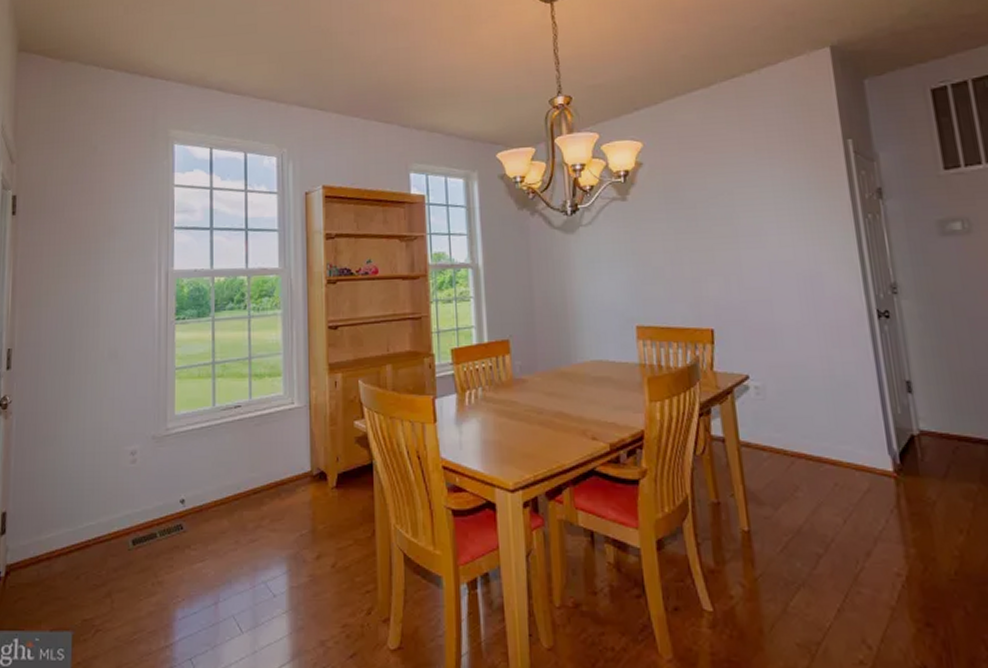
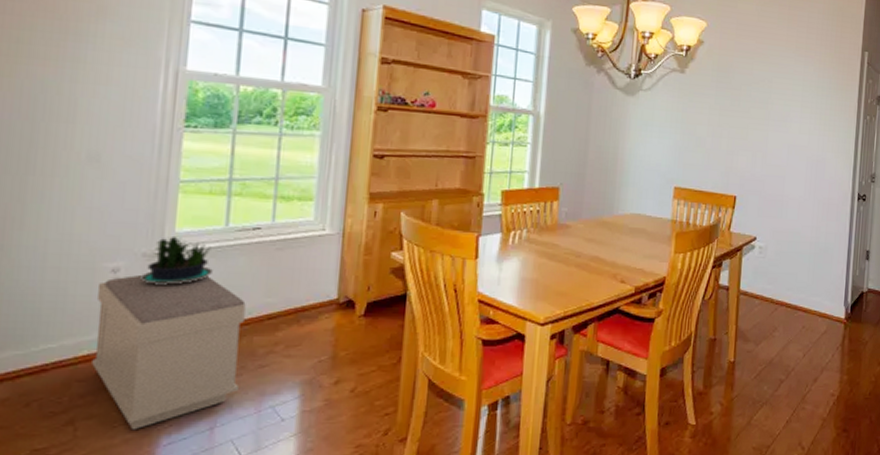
bench: none [121,454,236,604] -> present [92,275,246,431]
potted plant: none [152,418,206,464] -> present [140,235,213,285]

